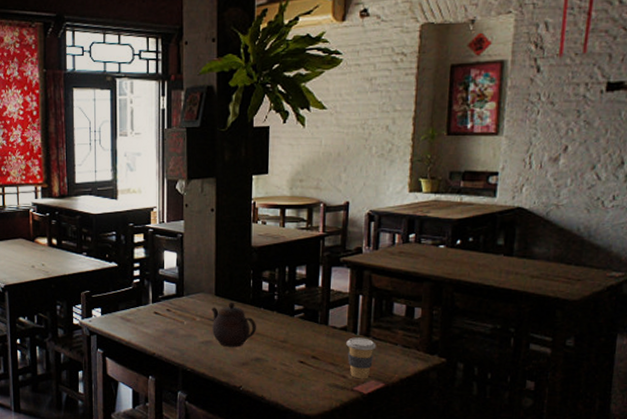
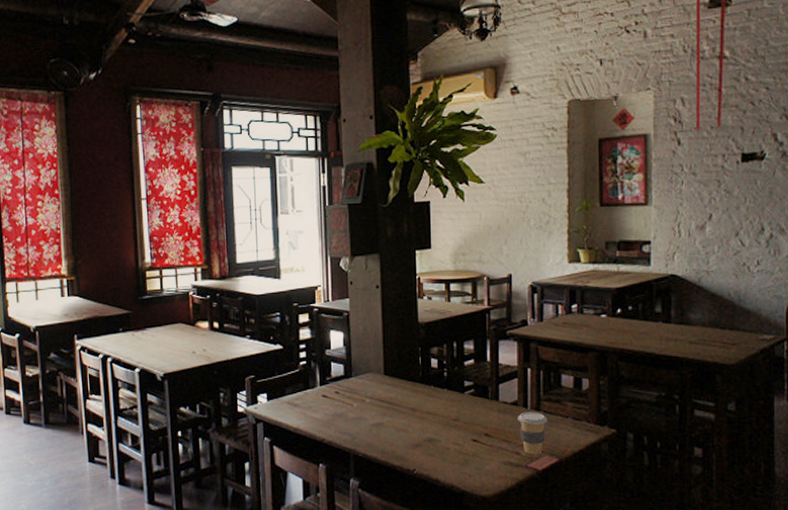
teapot: present [212,301,257,347] -> none [381,380,428,429]

